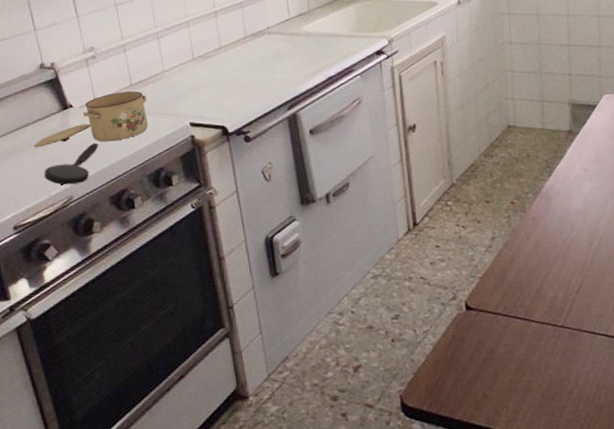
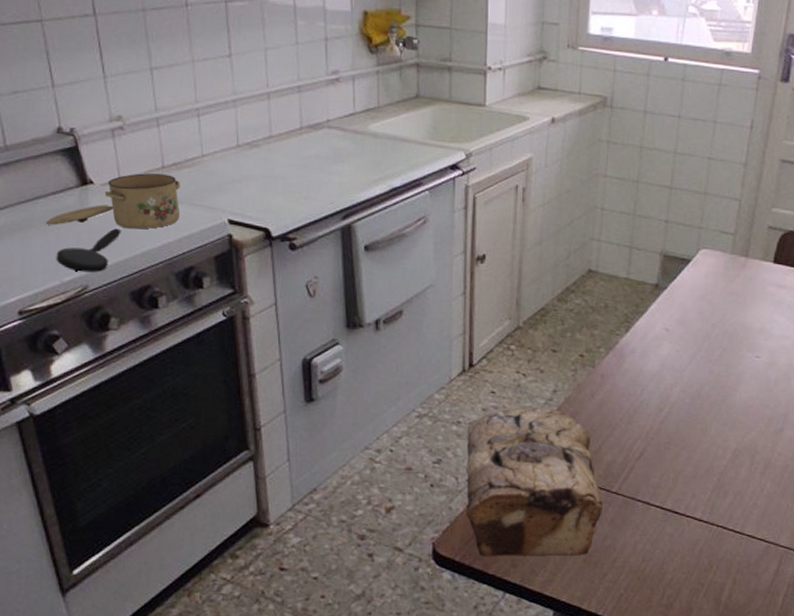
bread loaf: none [418,254,553,404] -> present [466,407,603,557]

